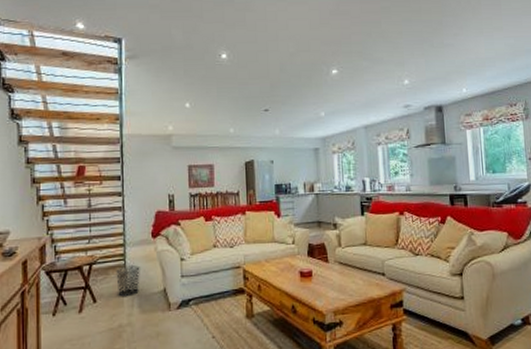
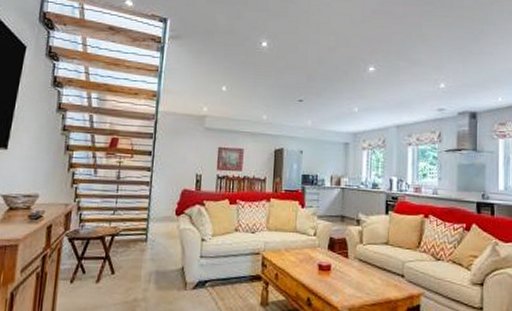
waste bin: present [116,265,140,297] -> none [136,241,161,272]

